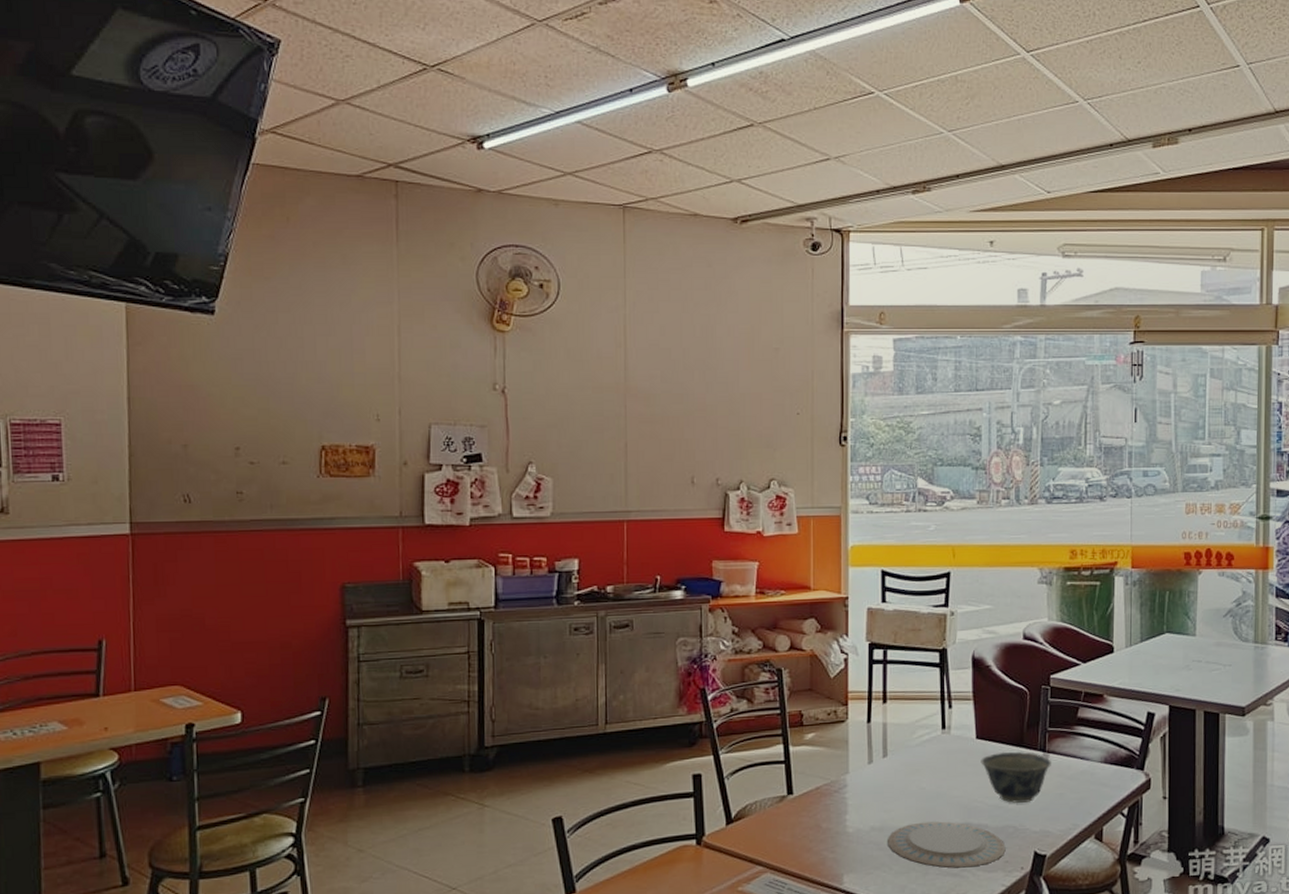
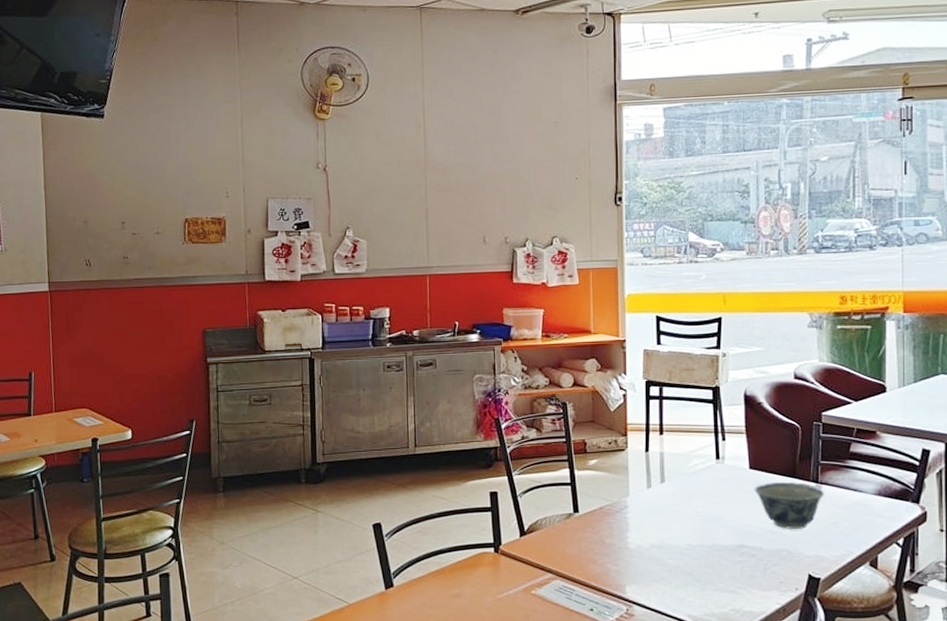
plate: present [888,821,1006,868] -> none [667,542,780,585]

